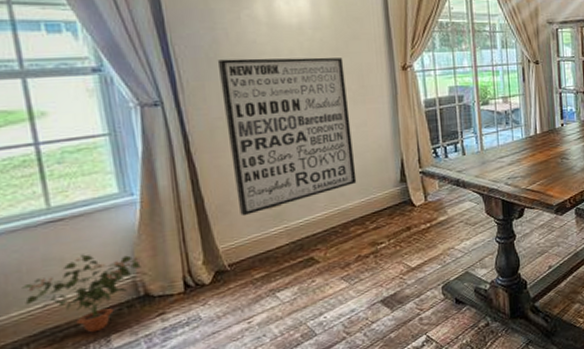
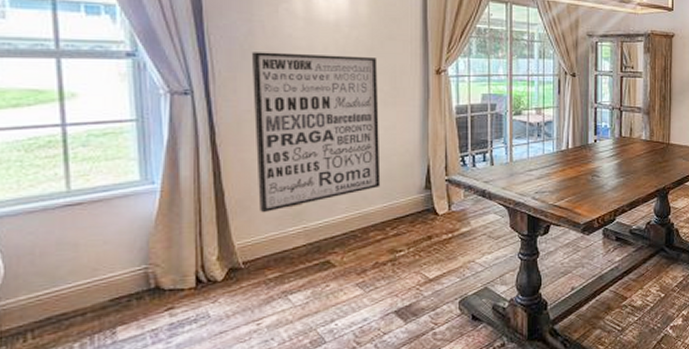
potted plant: present [22,254,142,333] -> none [33,241,155,323]

